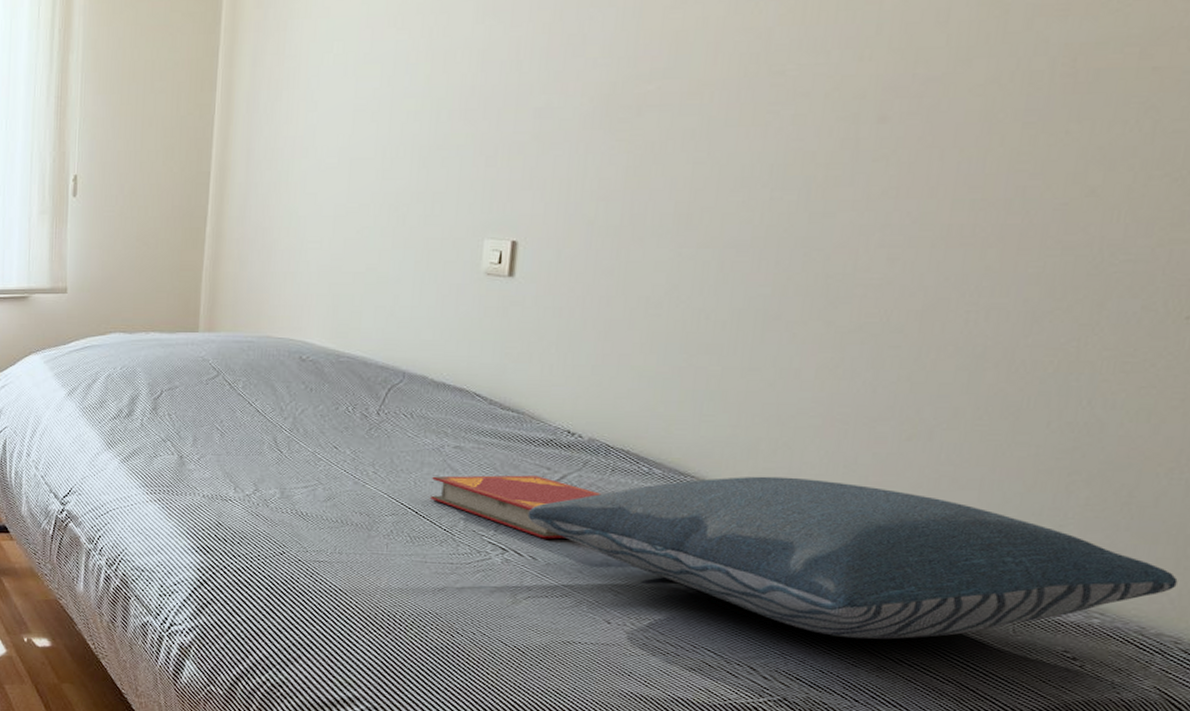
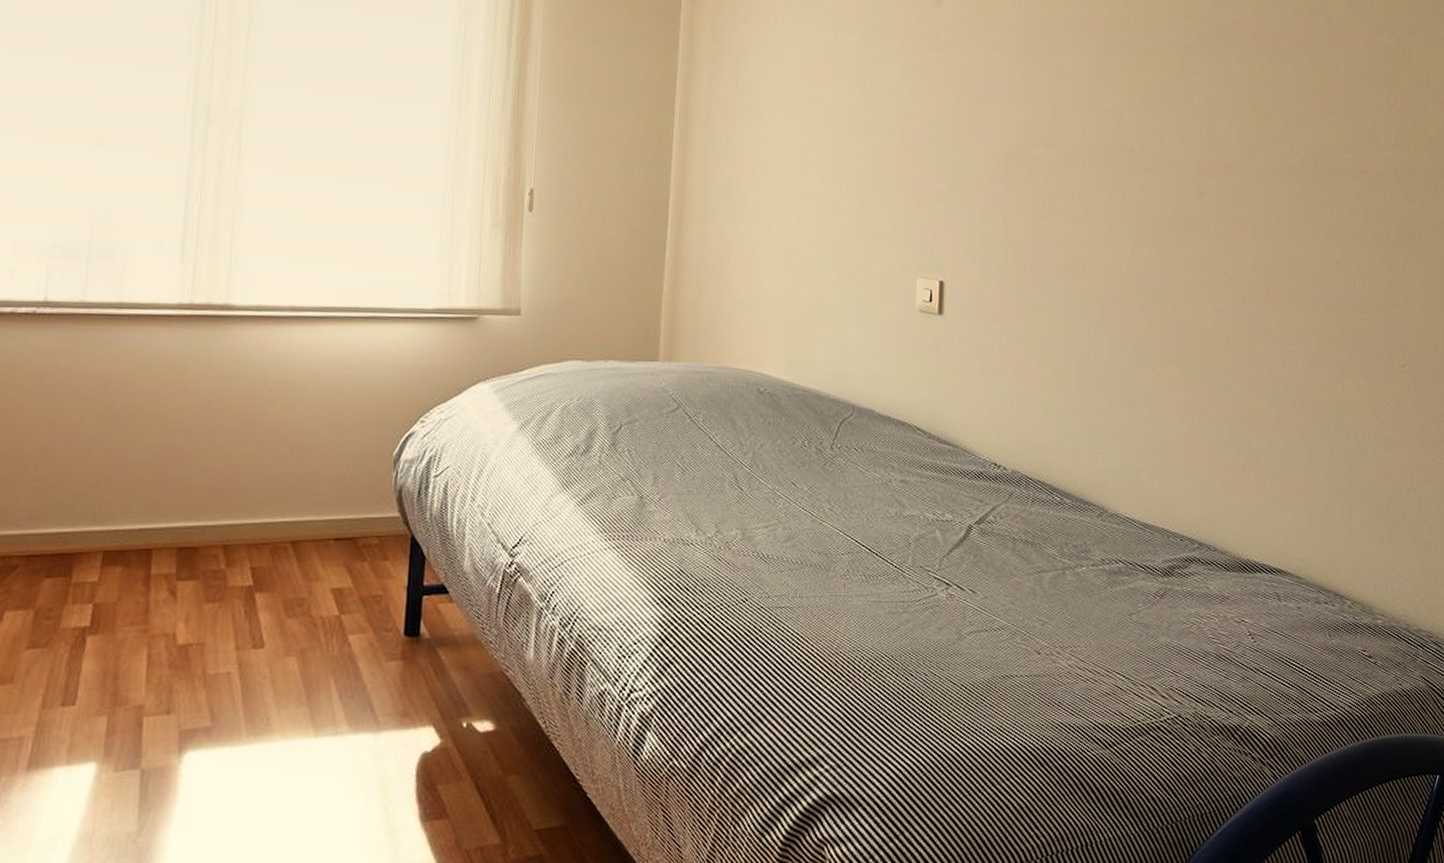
hardback book: present [430,475,602,539] -> none [882,508,1025,572]
pillow: present [527,476,1178,639] -> none [966,503,1424,652]

